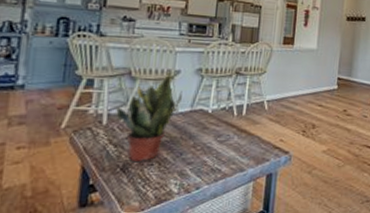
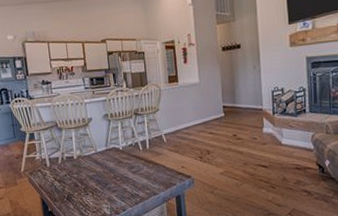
potted plant: present [116,71,182,161] -> none [53,120,98,193]

